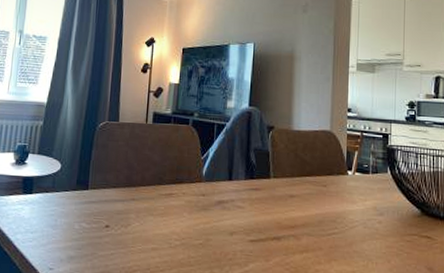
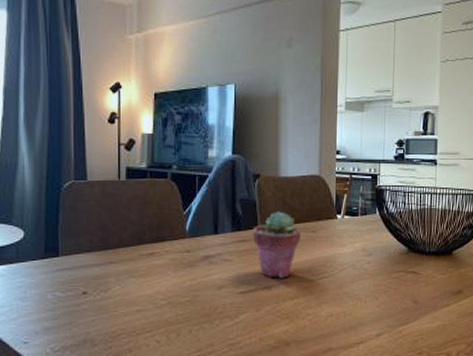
potted succulent: none [264,163,312,230] -> present [252,211,302,278]

